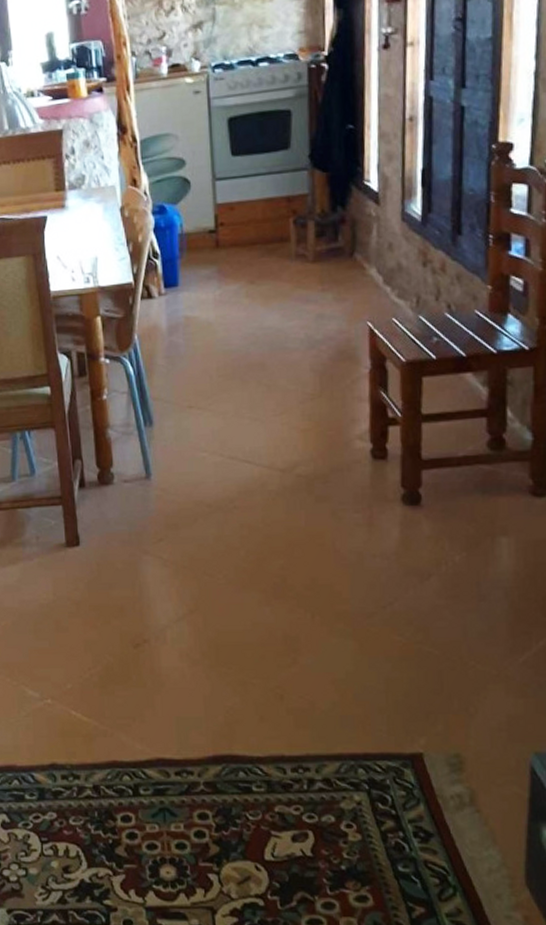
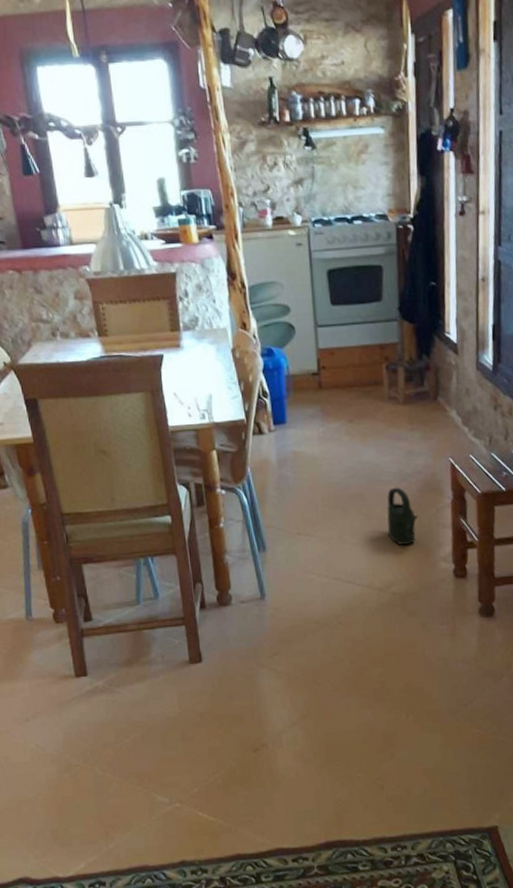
watering can: none [292,355,329,421] -> present [386,487,418,545]

